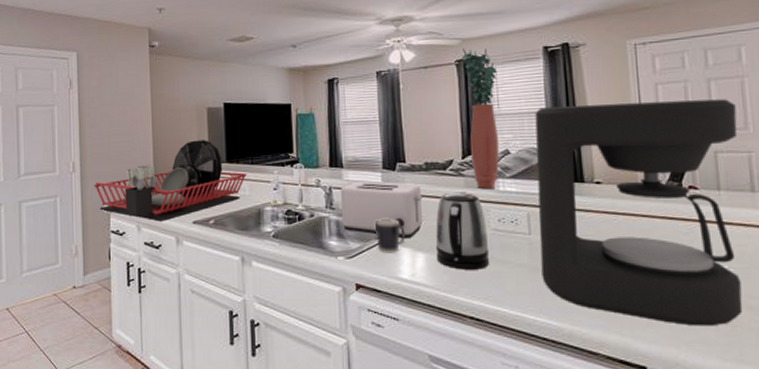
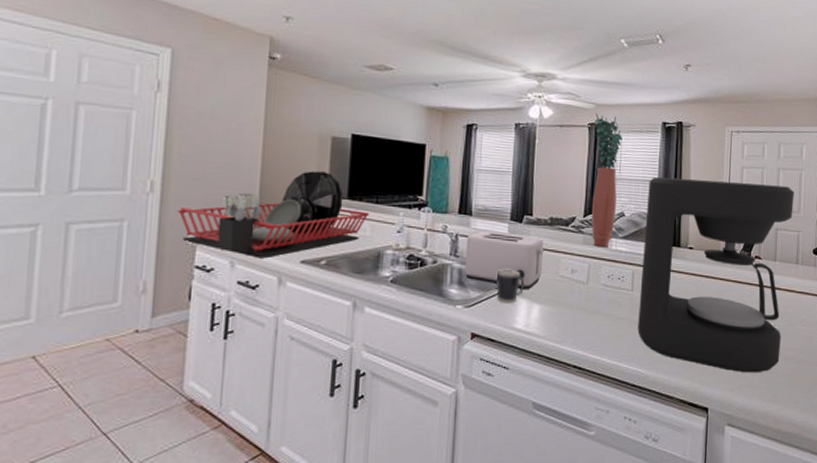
kettle: present [435,192,490,270] -> none [550,248,598,322]

